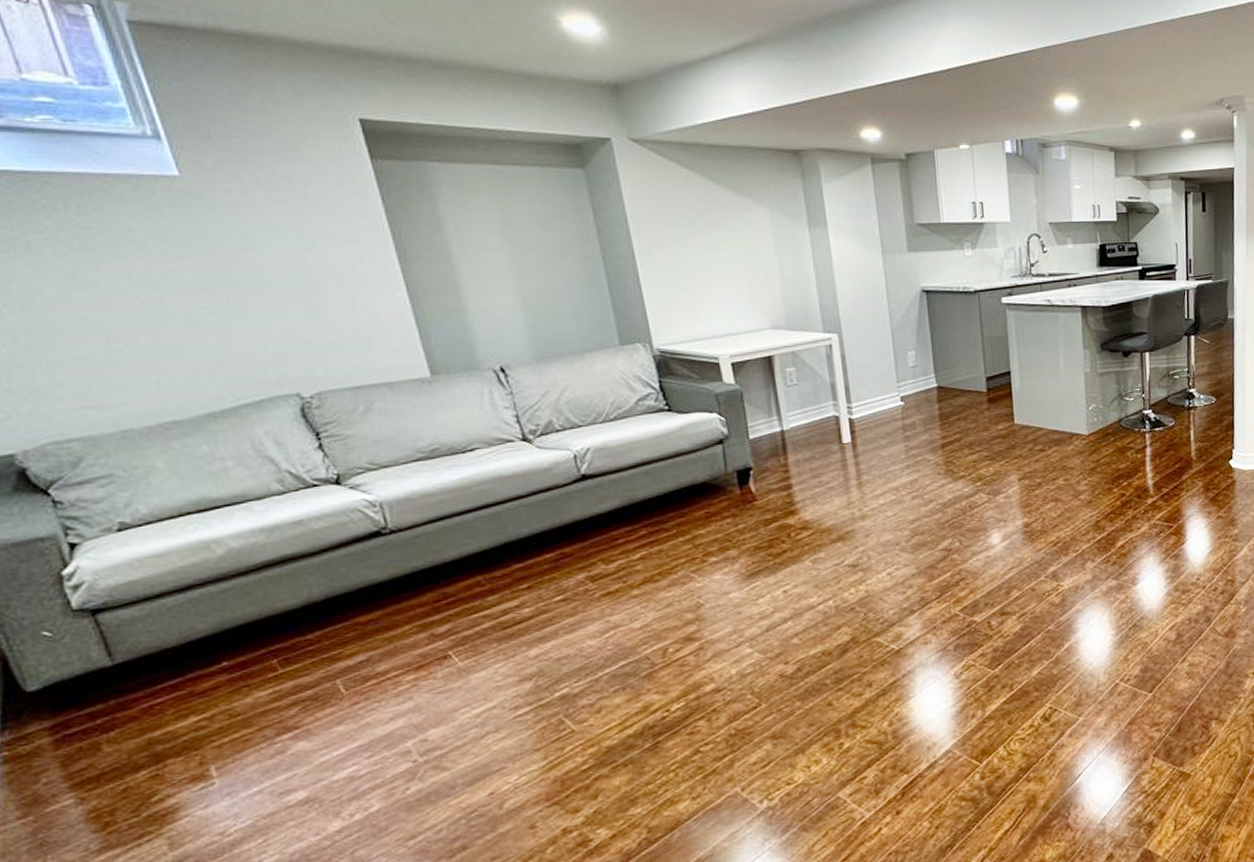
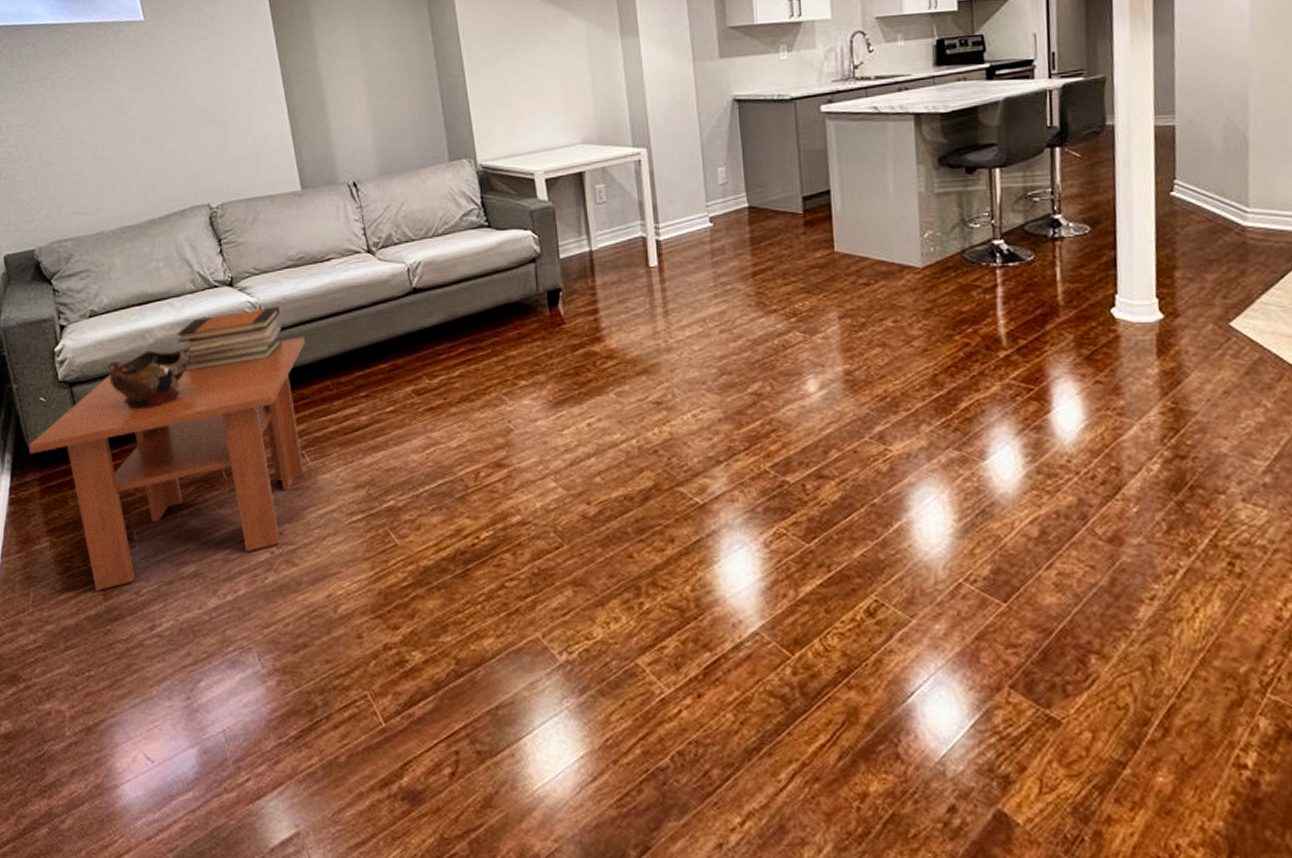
coffee table: none [26,533,453,841] -> present [28,337,305,591]
decorative bowl: none [154,559,287,632] -> present [108,350,192,410]
book stack: none [258,502,415,583] -> present [176,306,283,372]

